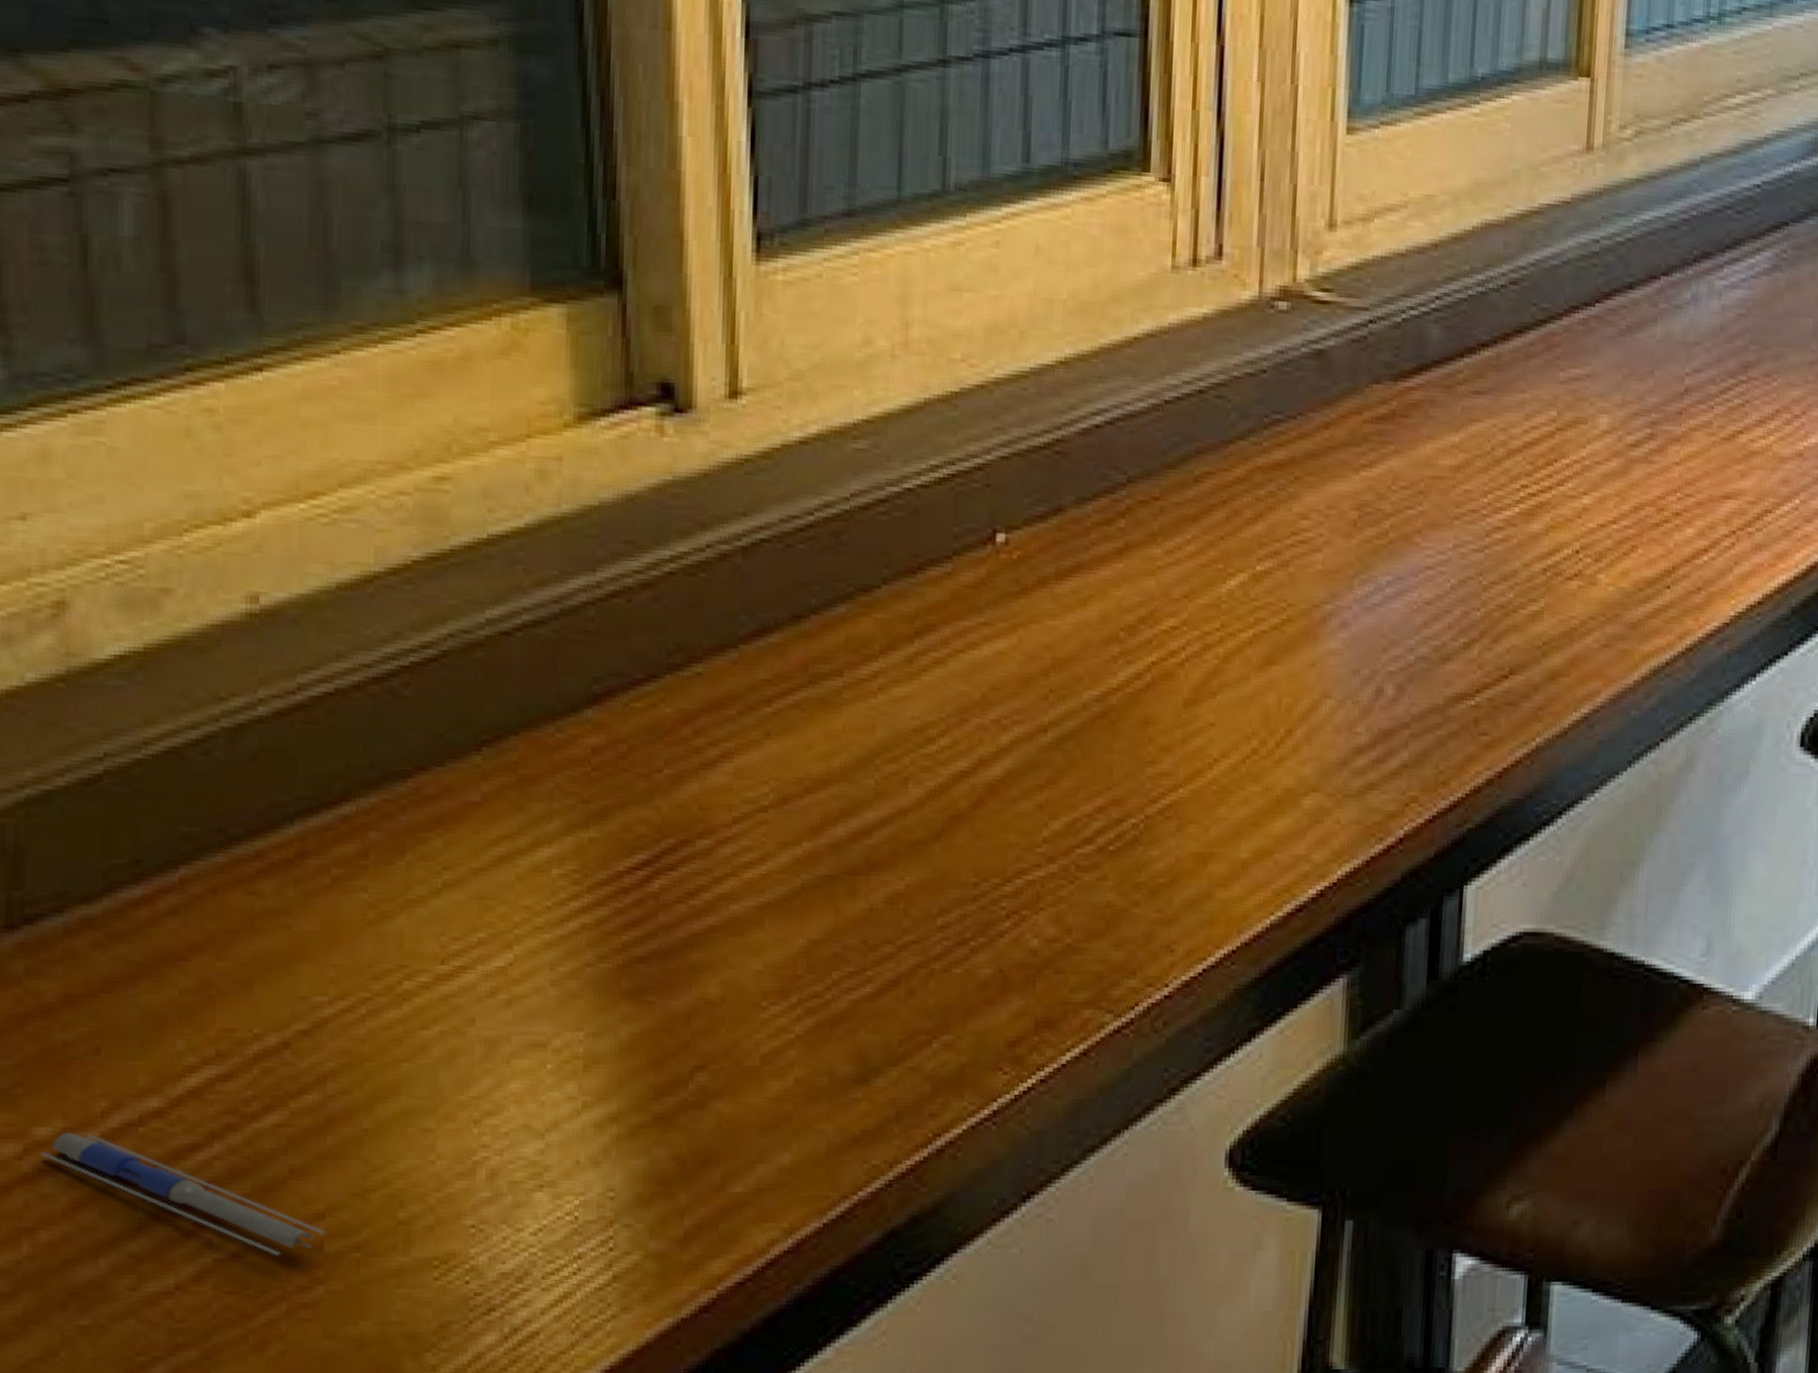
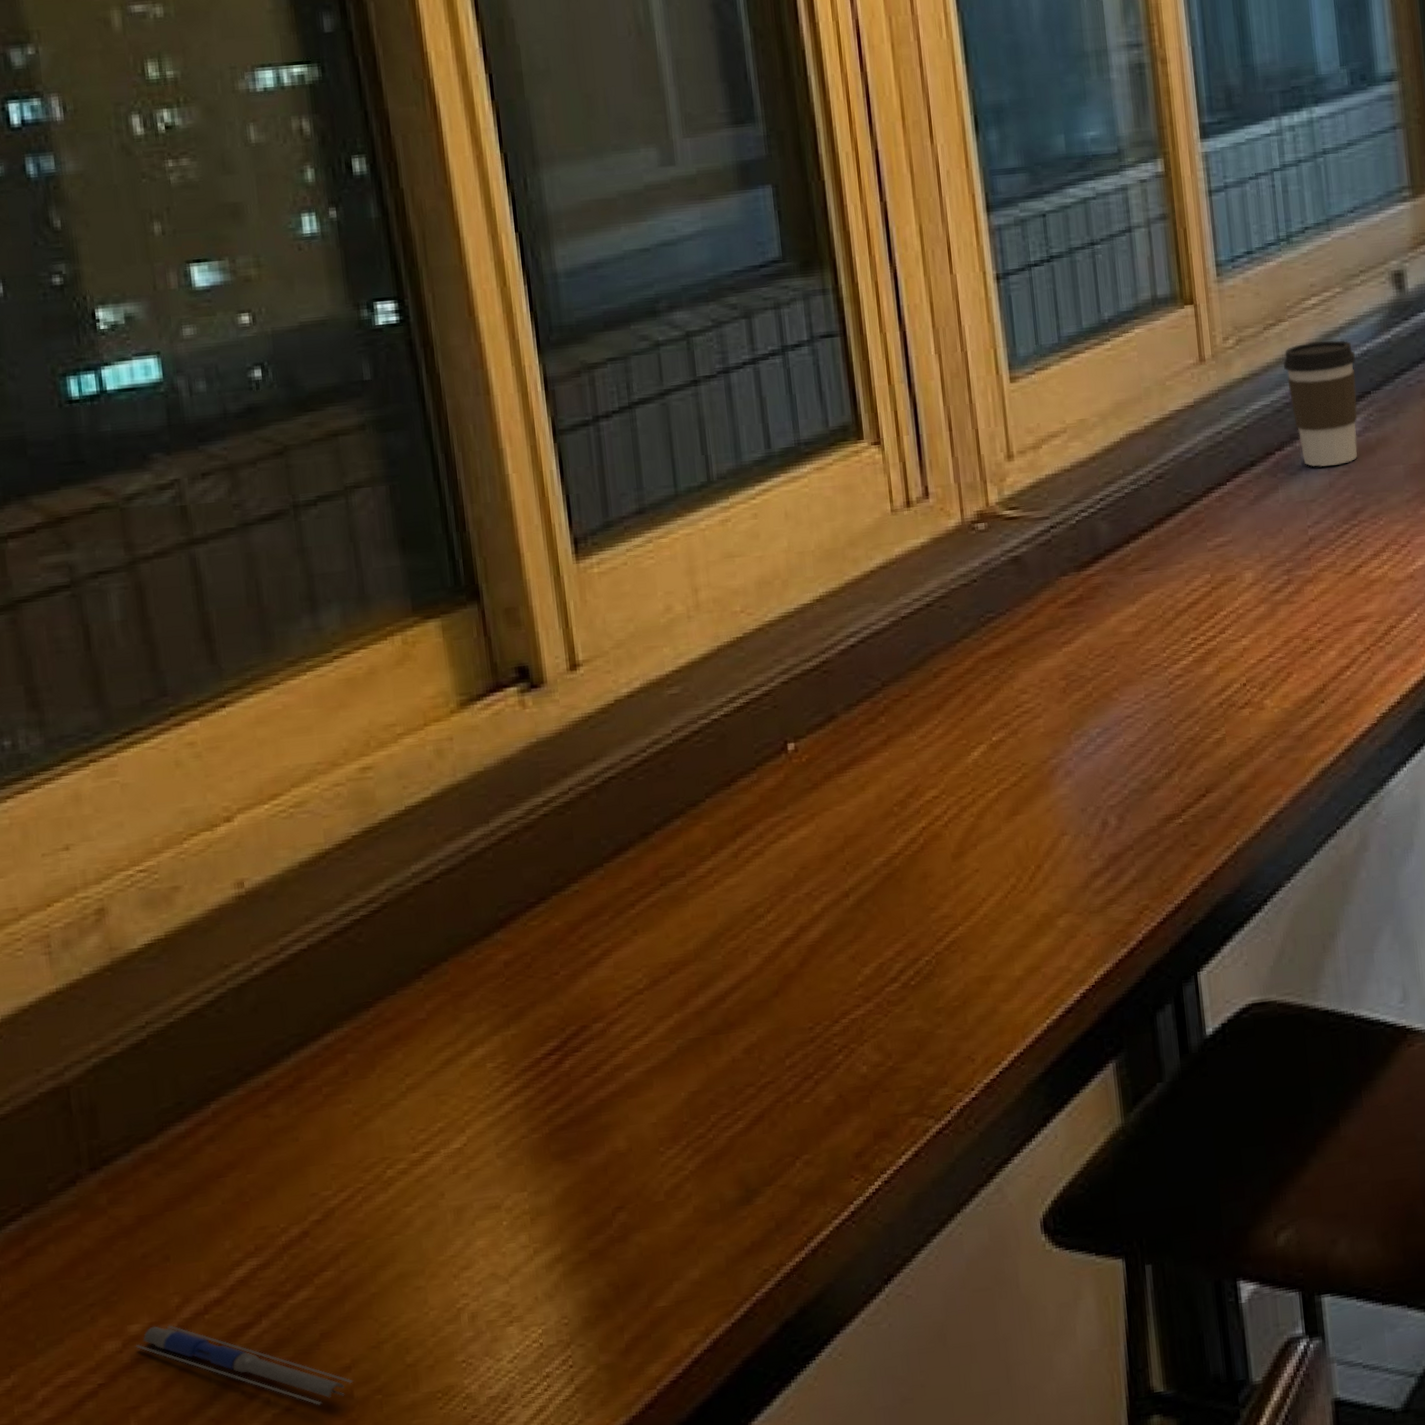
coffee cup: none [1688,149,1778,305] -> present [1283,340,1358,467]

